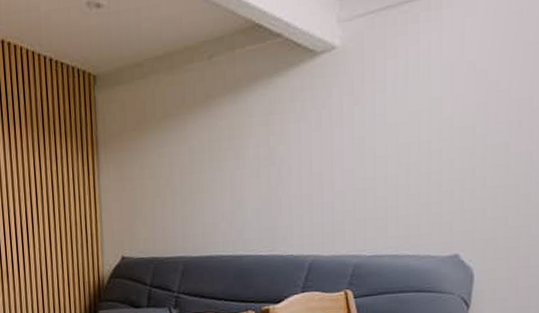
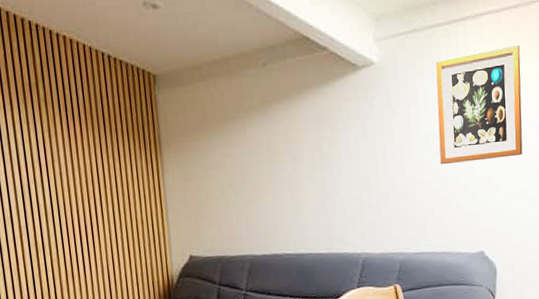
wall art: none [410,13,523,158] -> present [435,44,523,165]

